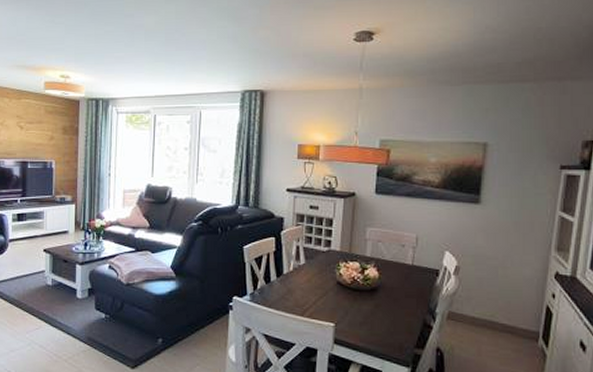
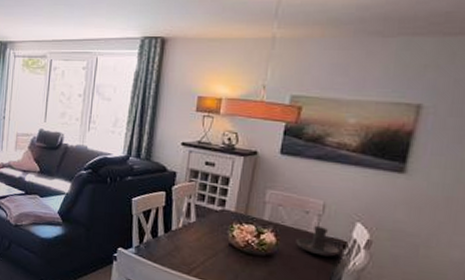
candle holder: none [396,258,444,285] -> present [296,226,352,257]

